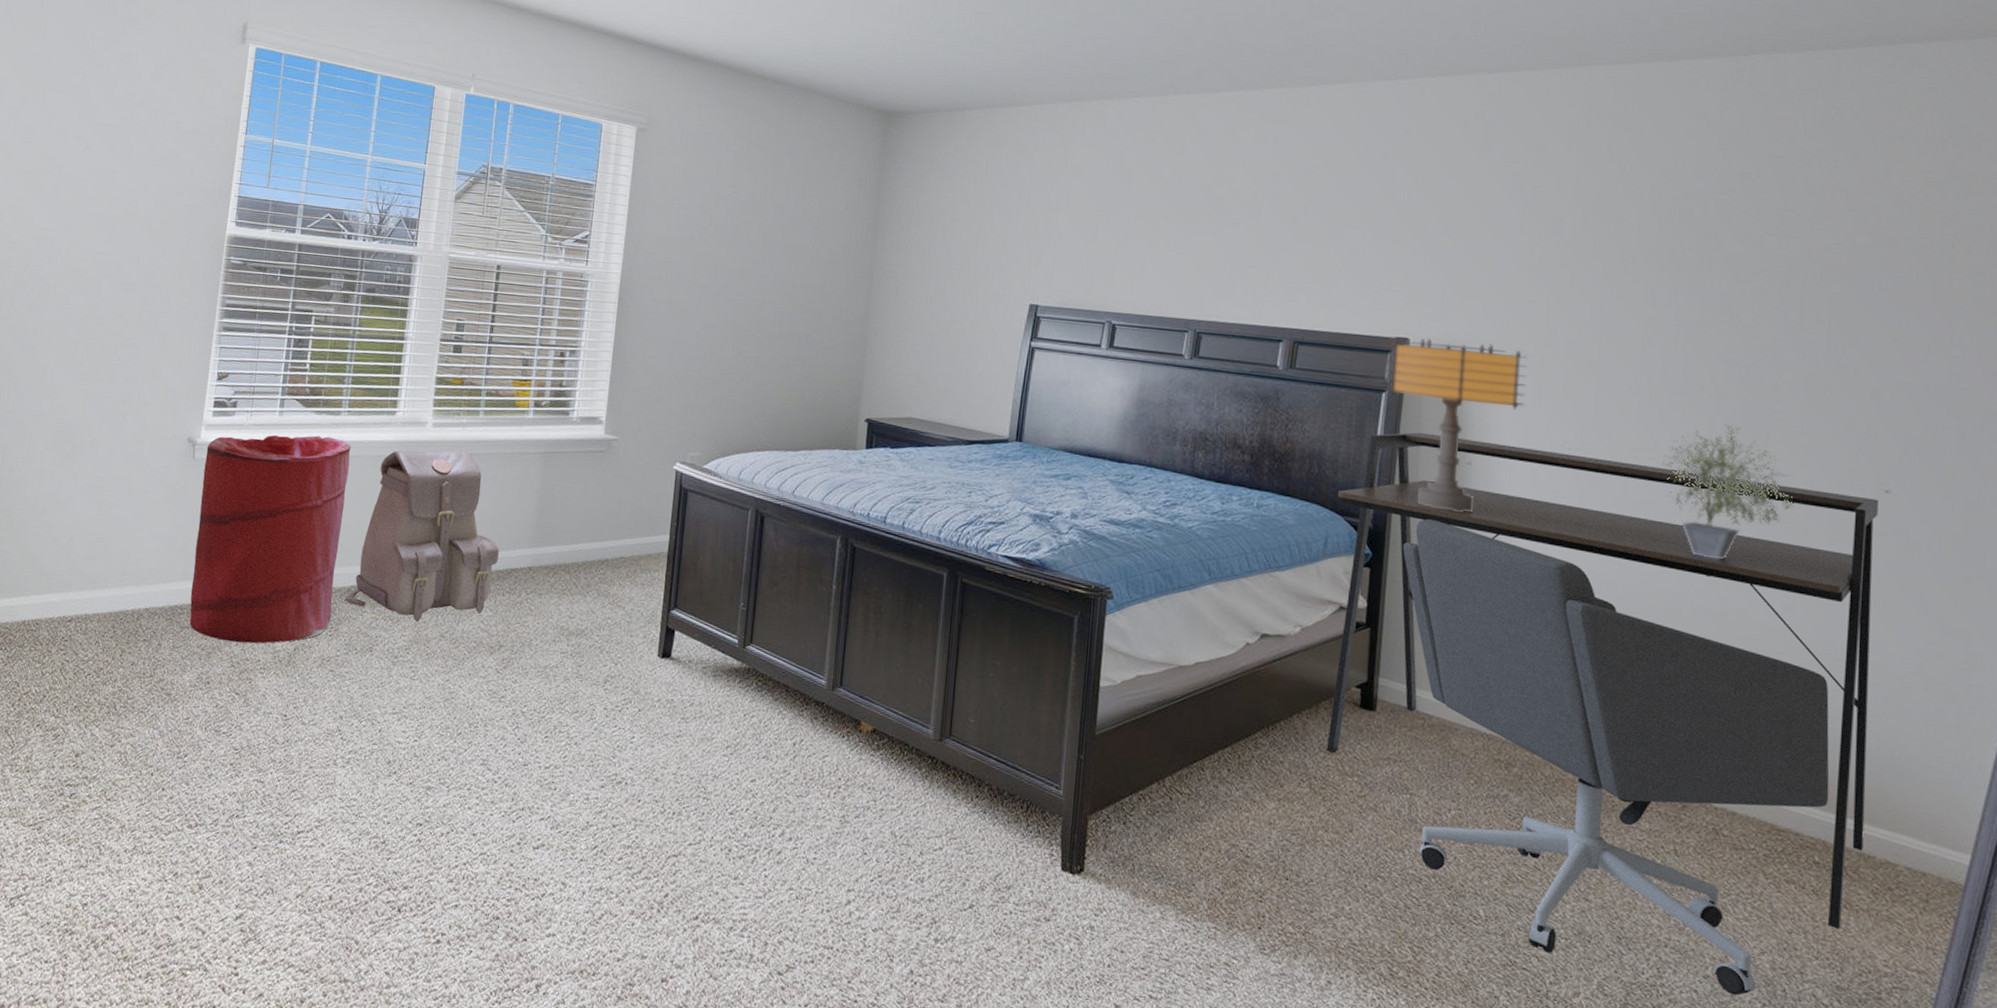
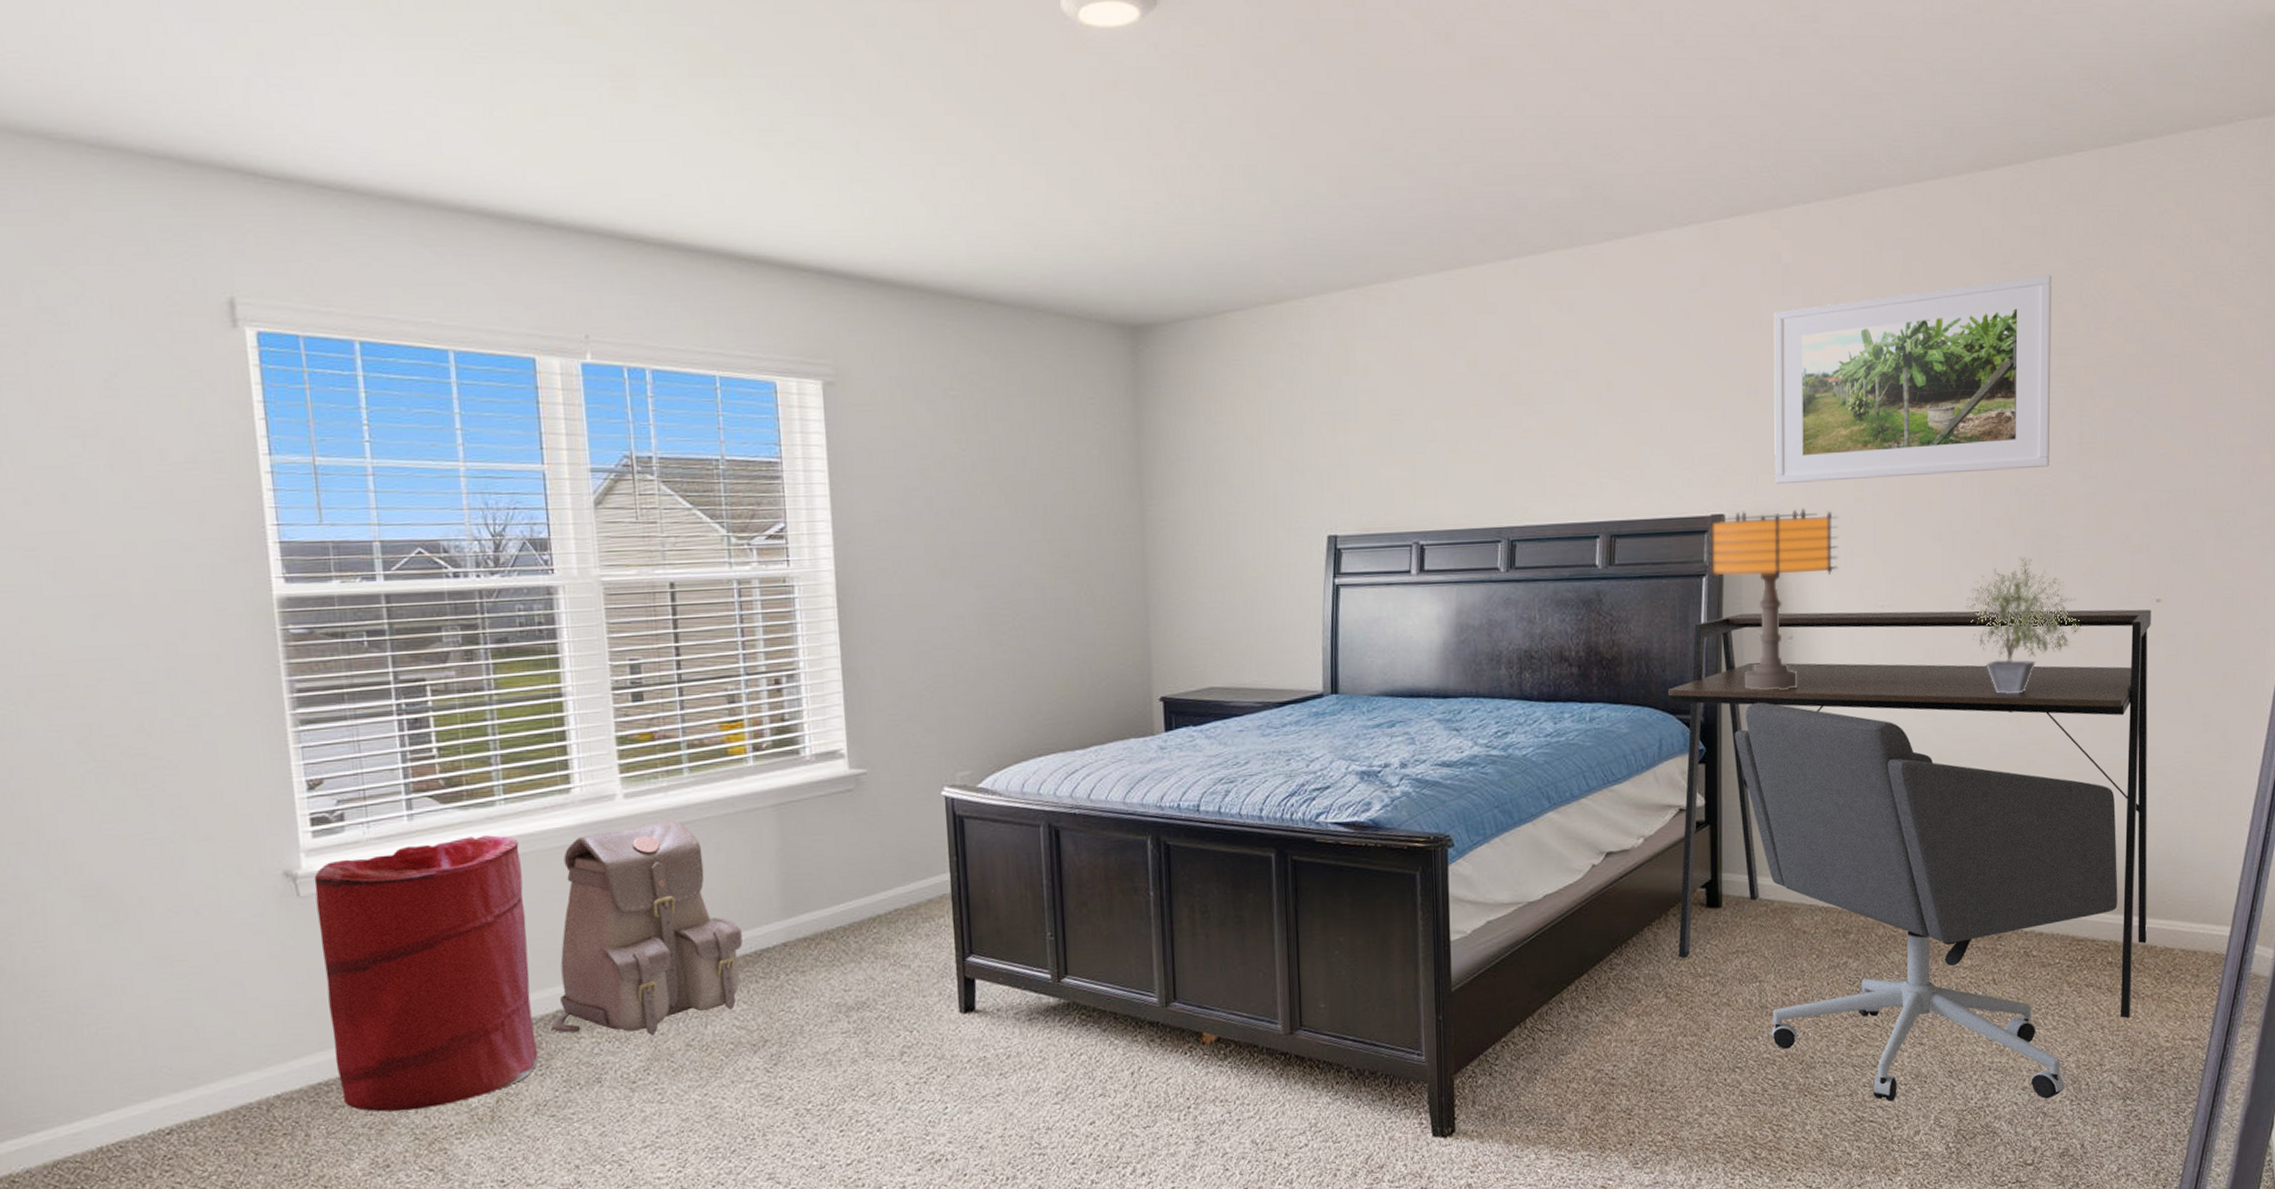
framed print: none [1463,159,1774,341] -> present [1773,275,2052,484]

